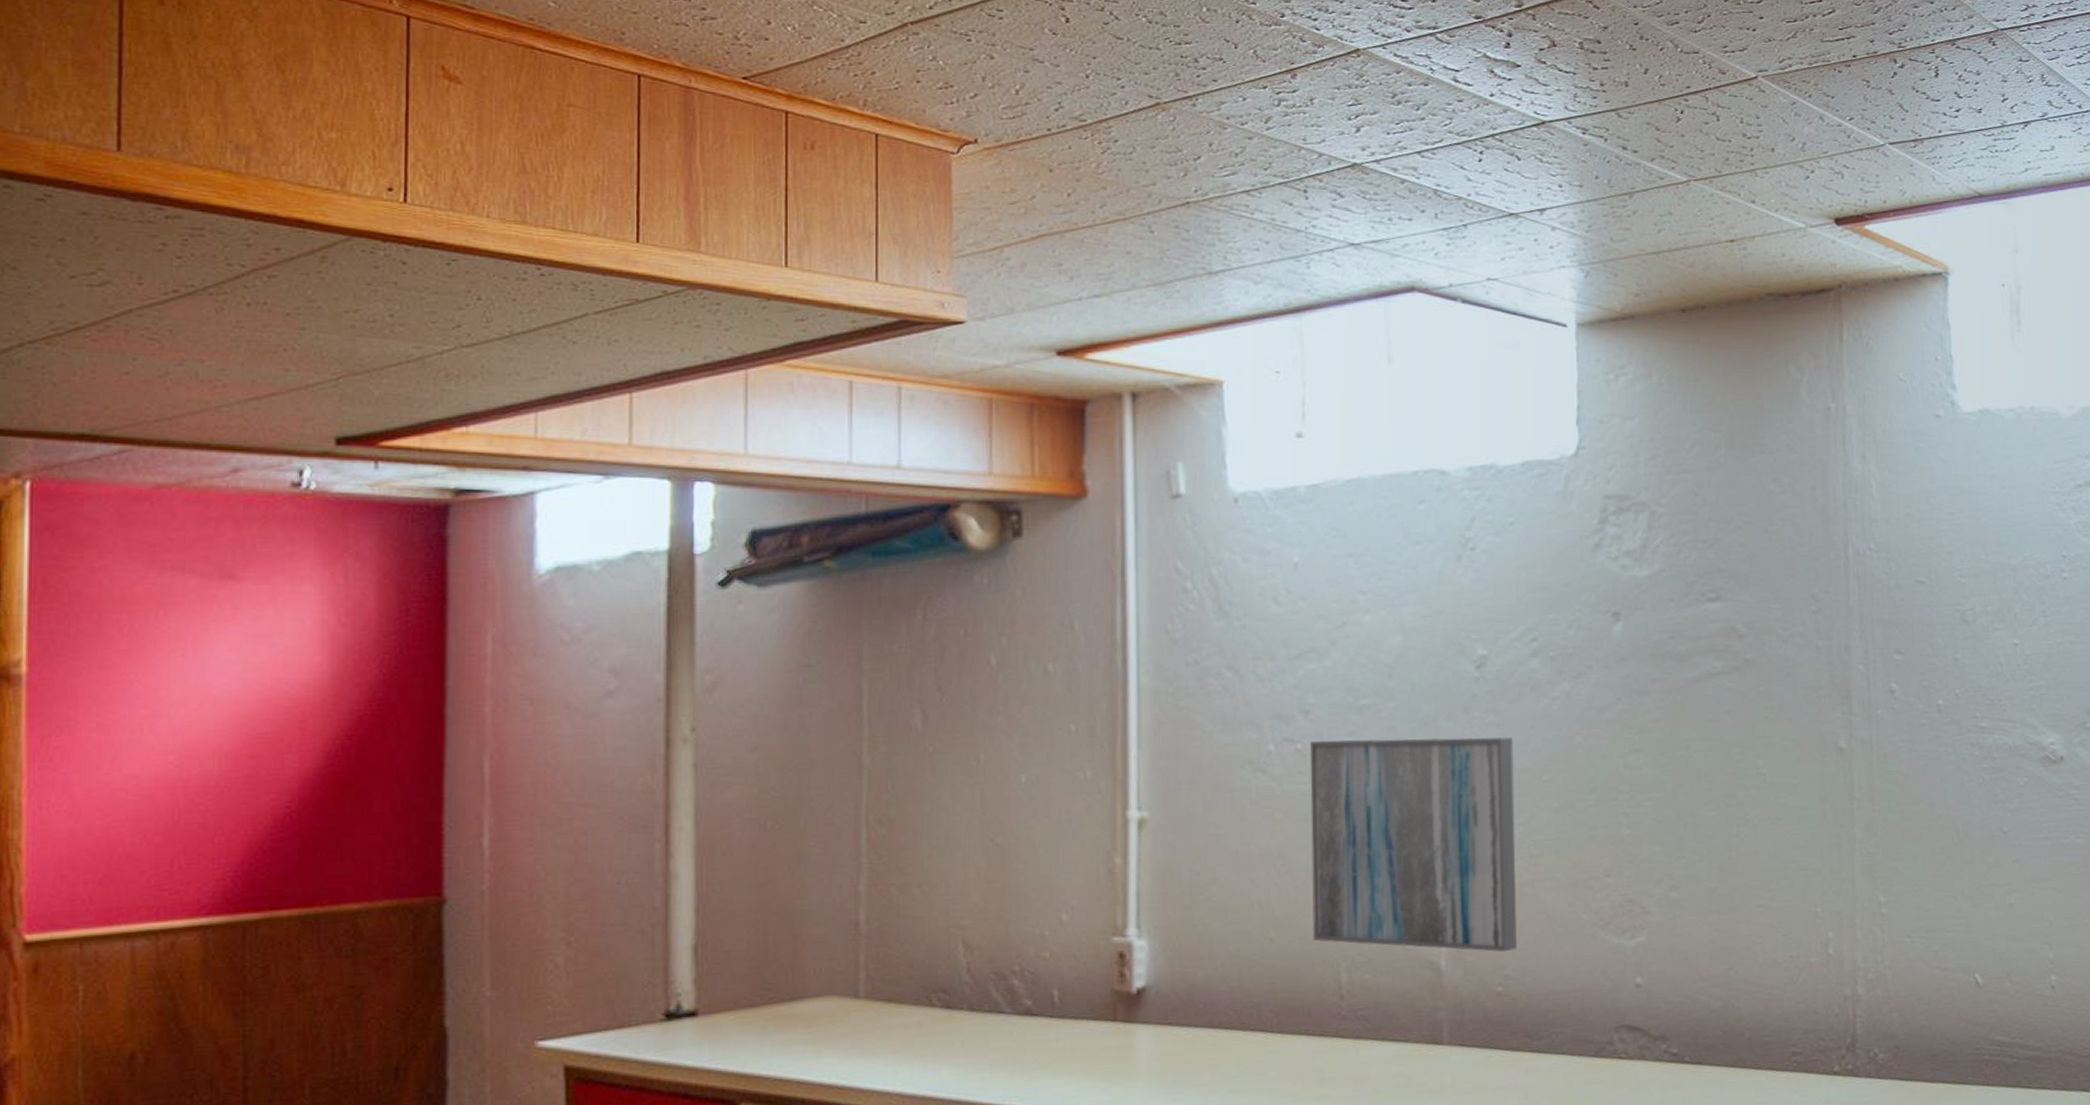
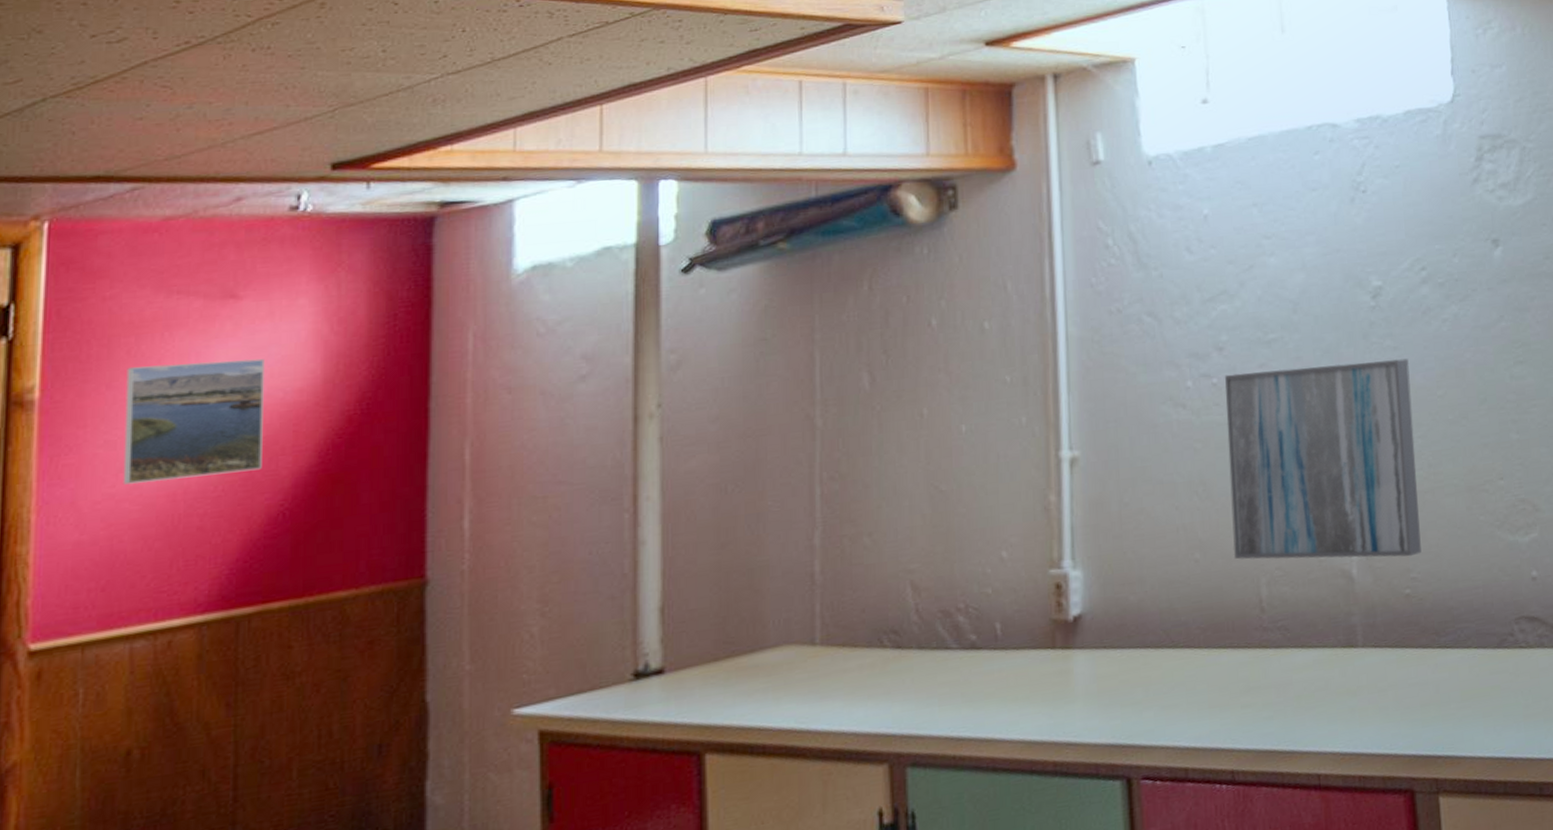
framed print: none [118,646,267,773] -> present [123,358,265,485]

